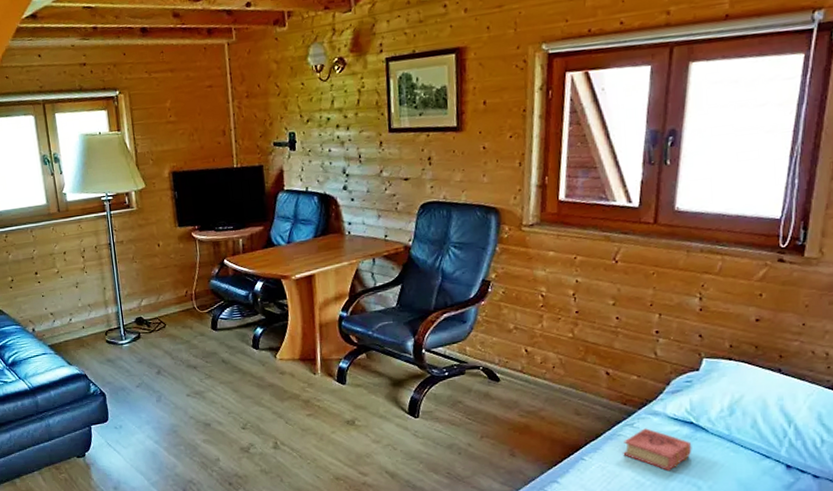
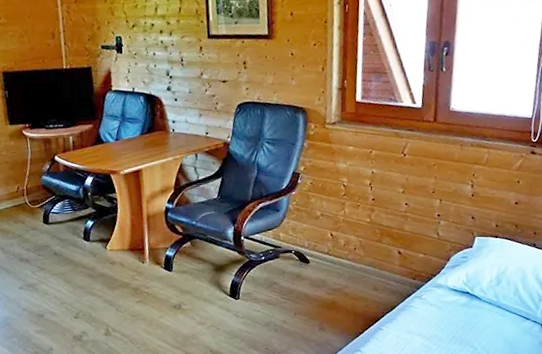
book: present [623,428,692,472] -> none [414,299,469,336]

